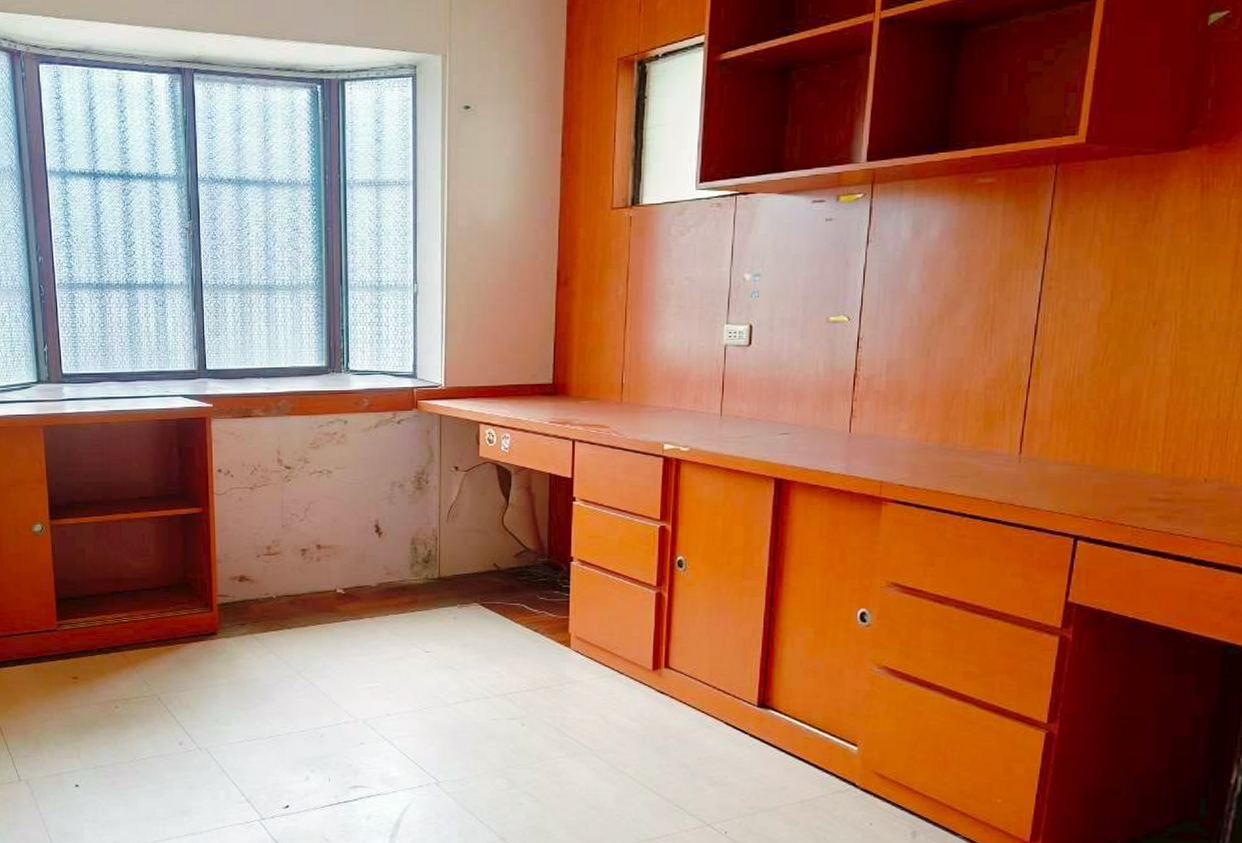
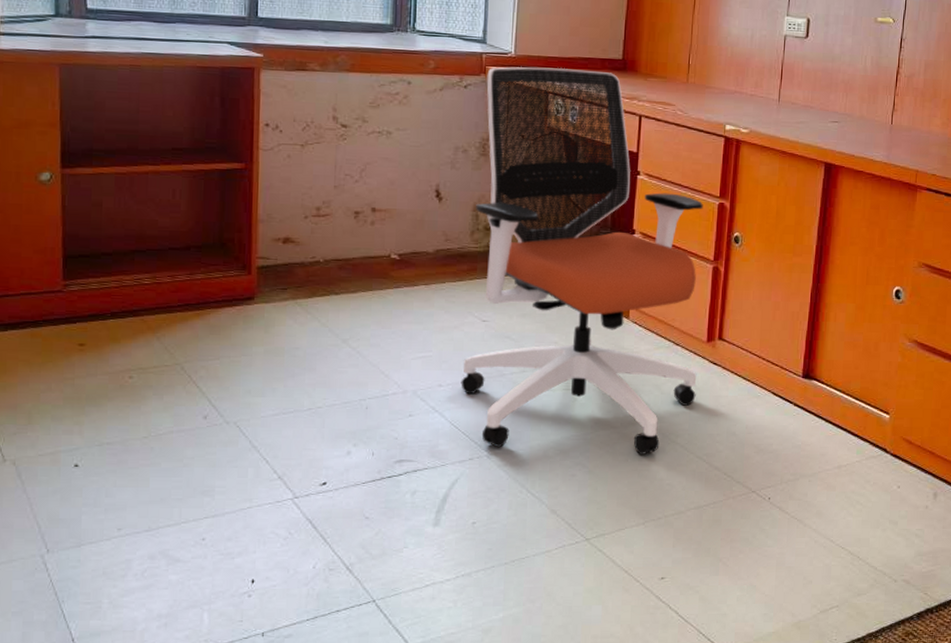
office chair: none [407,397,643,786] -> present [461,66,703,456]

